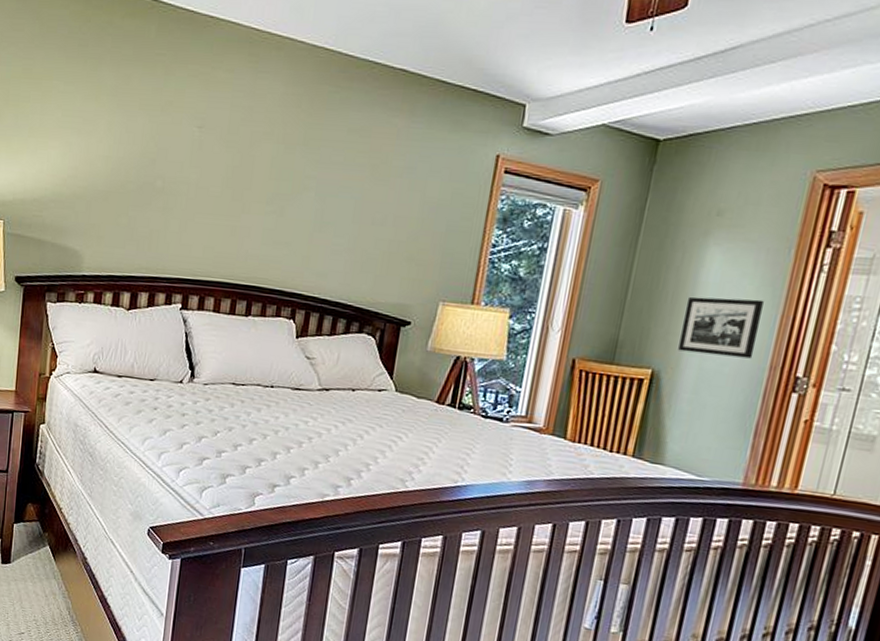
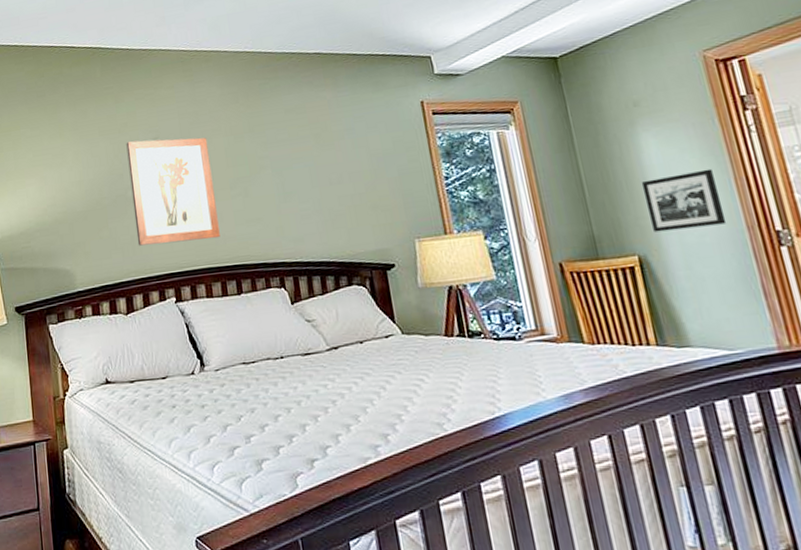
wall art: none [155,124,256,254] -> present [126,137,220,246]

